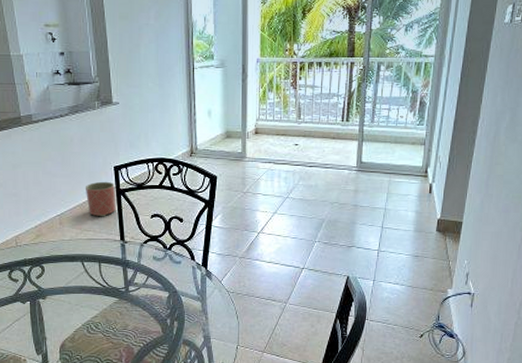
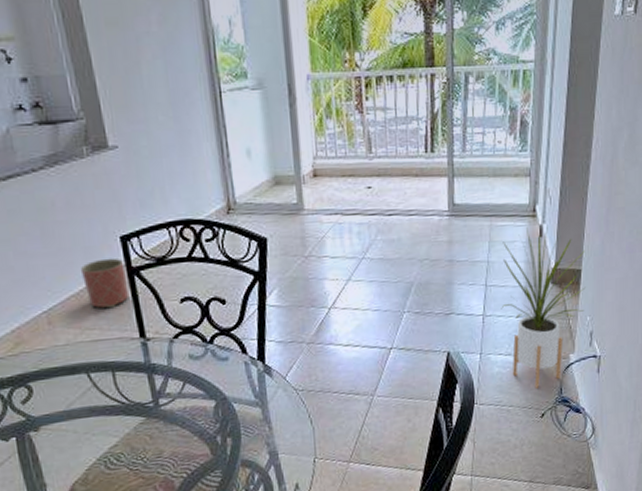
house plant: none [393,185,467,313] -> present [501,227,586,388]

